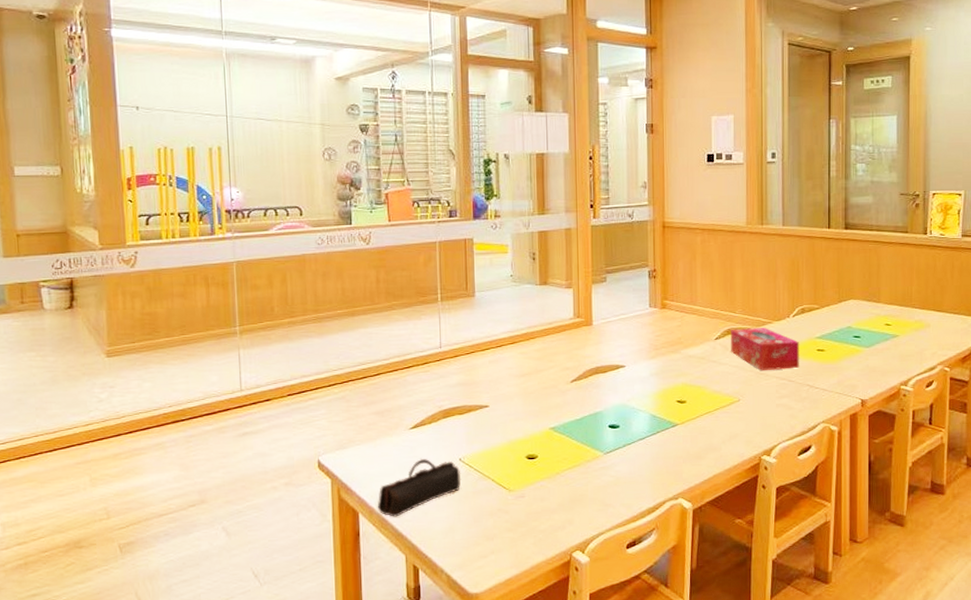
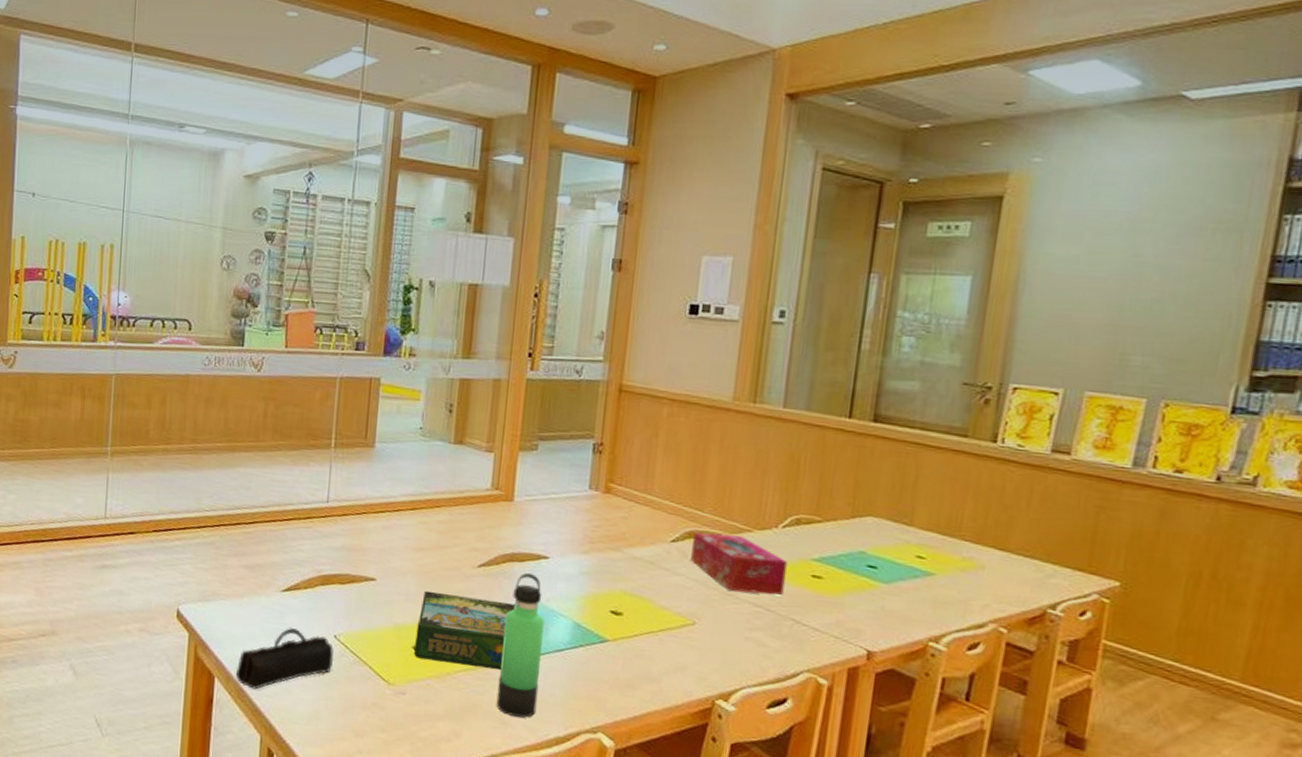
board game: none [527,407,604,465] -> present [414,590,515,670]
thermos bottle: none [597,380,630,498] -> present [496,572,544,718]

